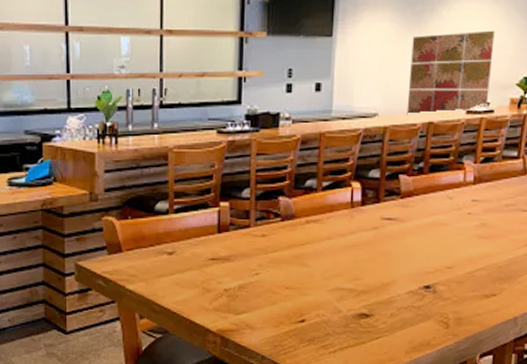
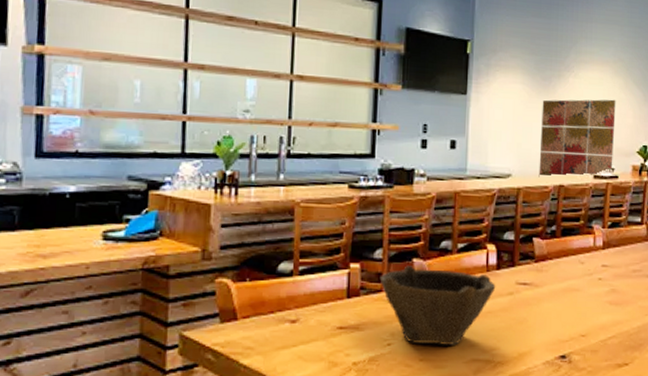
bowl: none [247,203,361,275] -> present [379,265,496,345]

